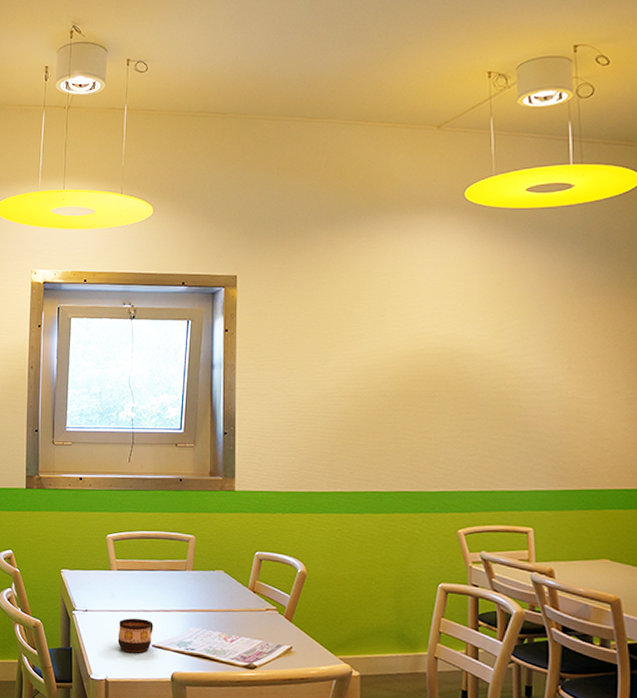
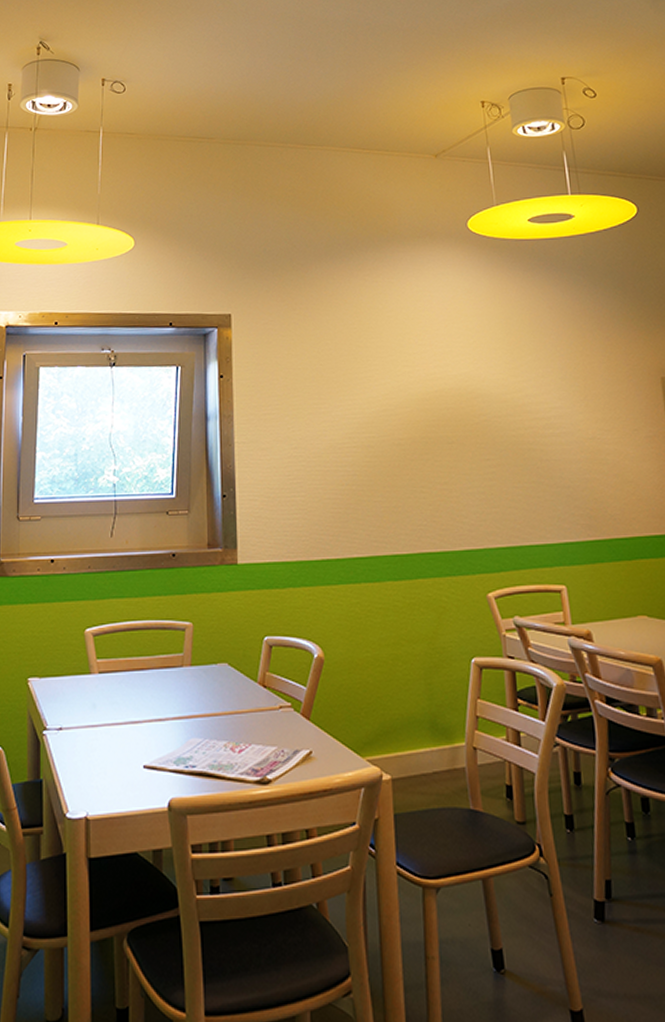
cup: present [118,618,153,653] -> none [100,732,145,778]

